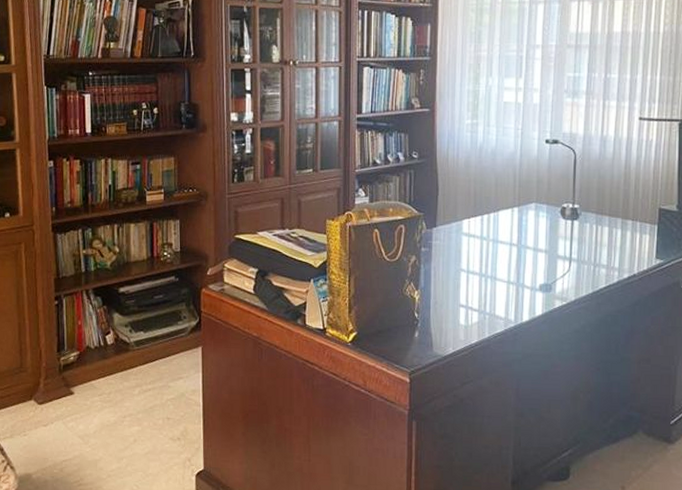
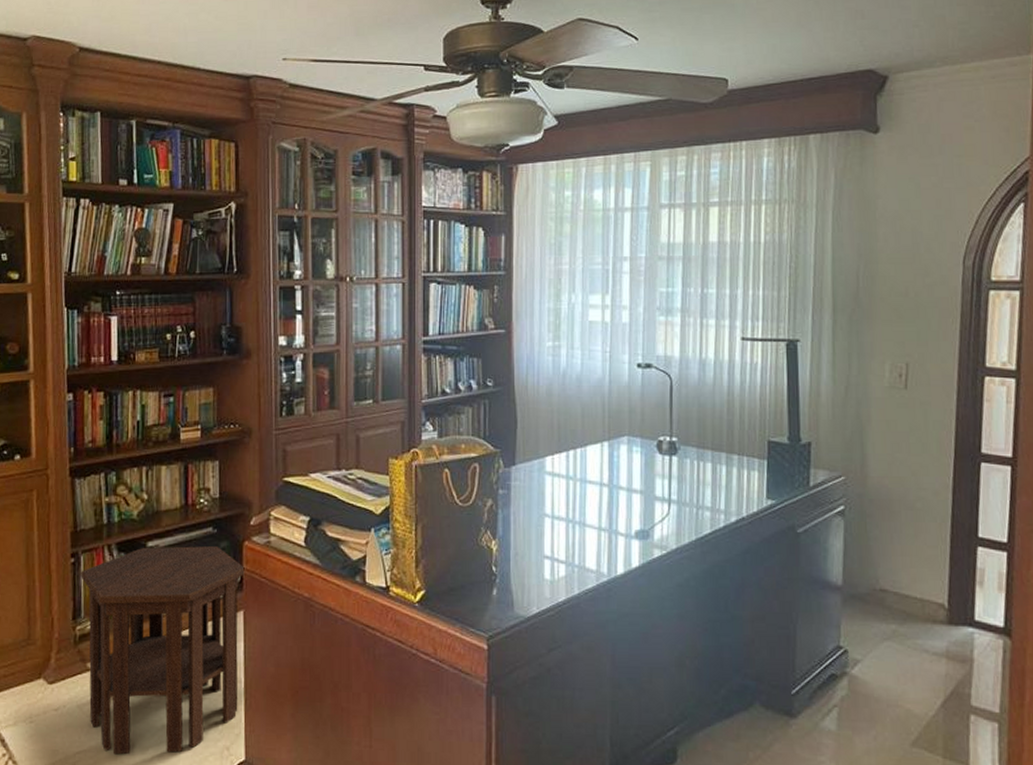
side table: none [63,292,204,463] -> present [81,546,246,755]

